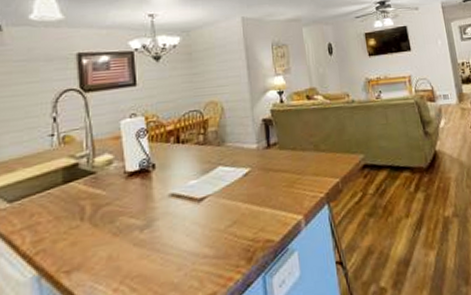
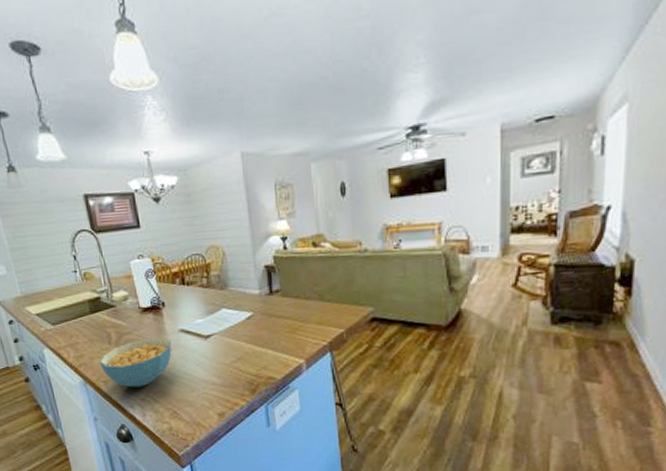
cereal bowl: none [65,206,159,276] -> present [100,337,172,388]

